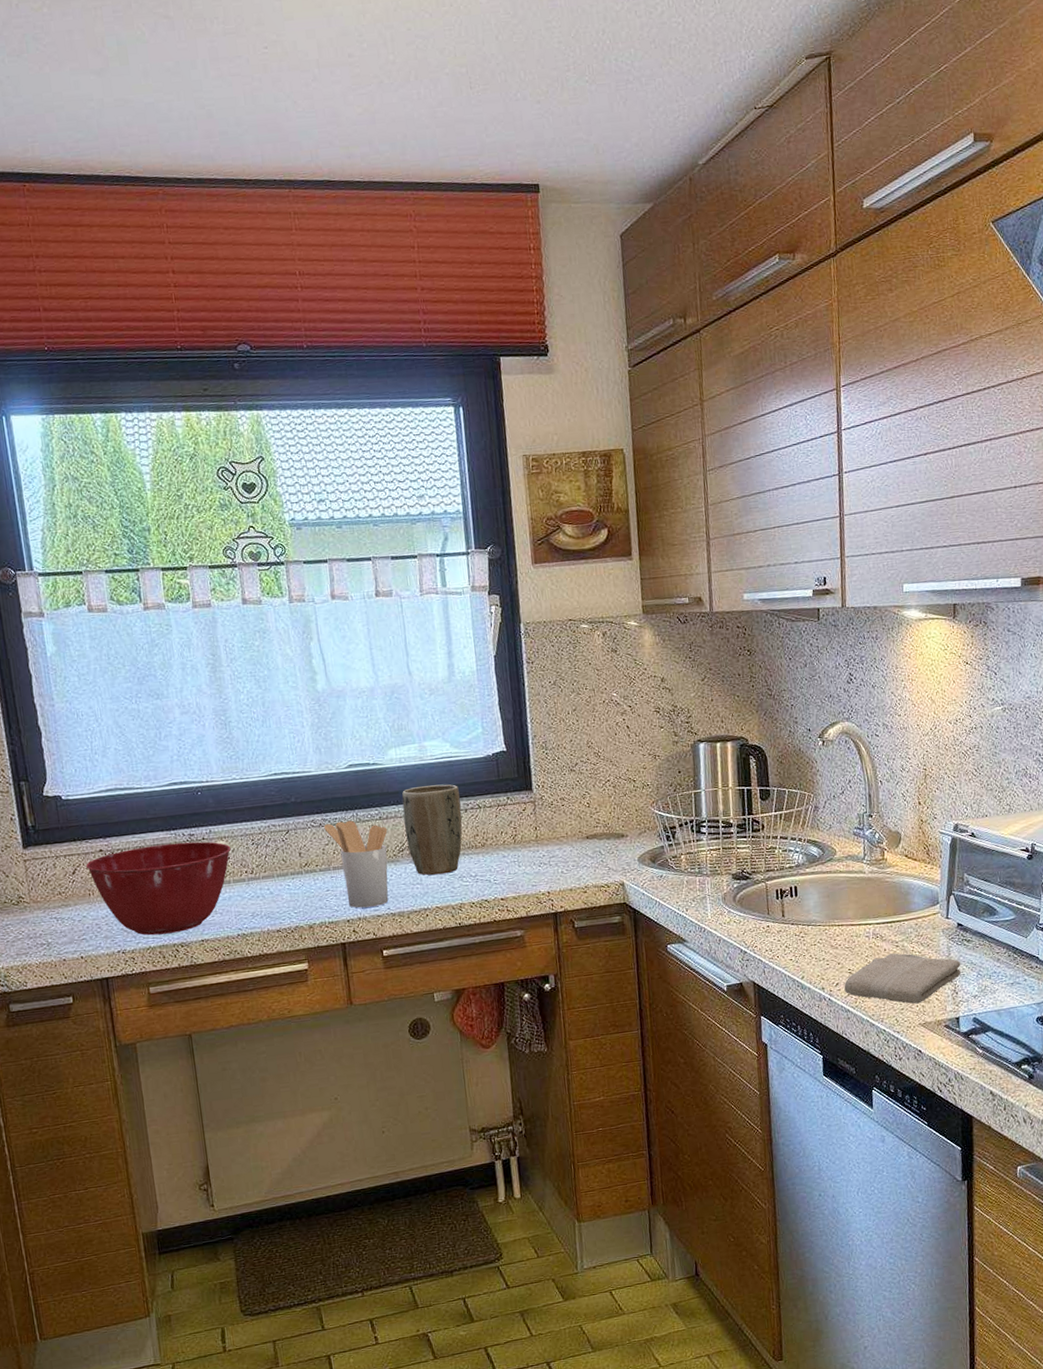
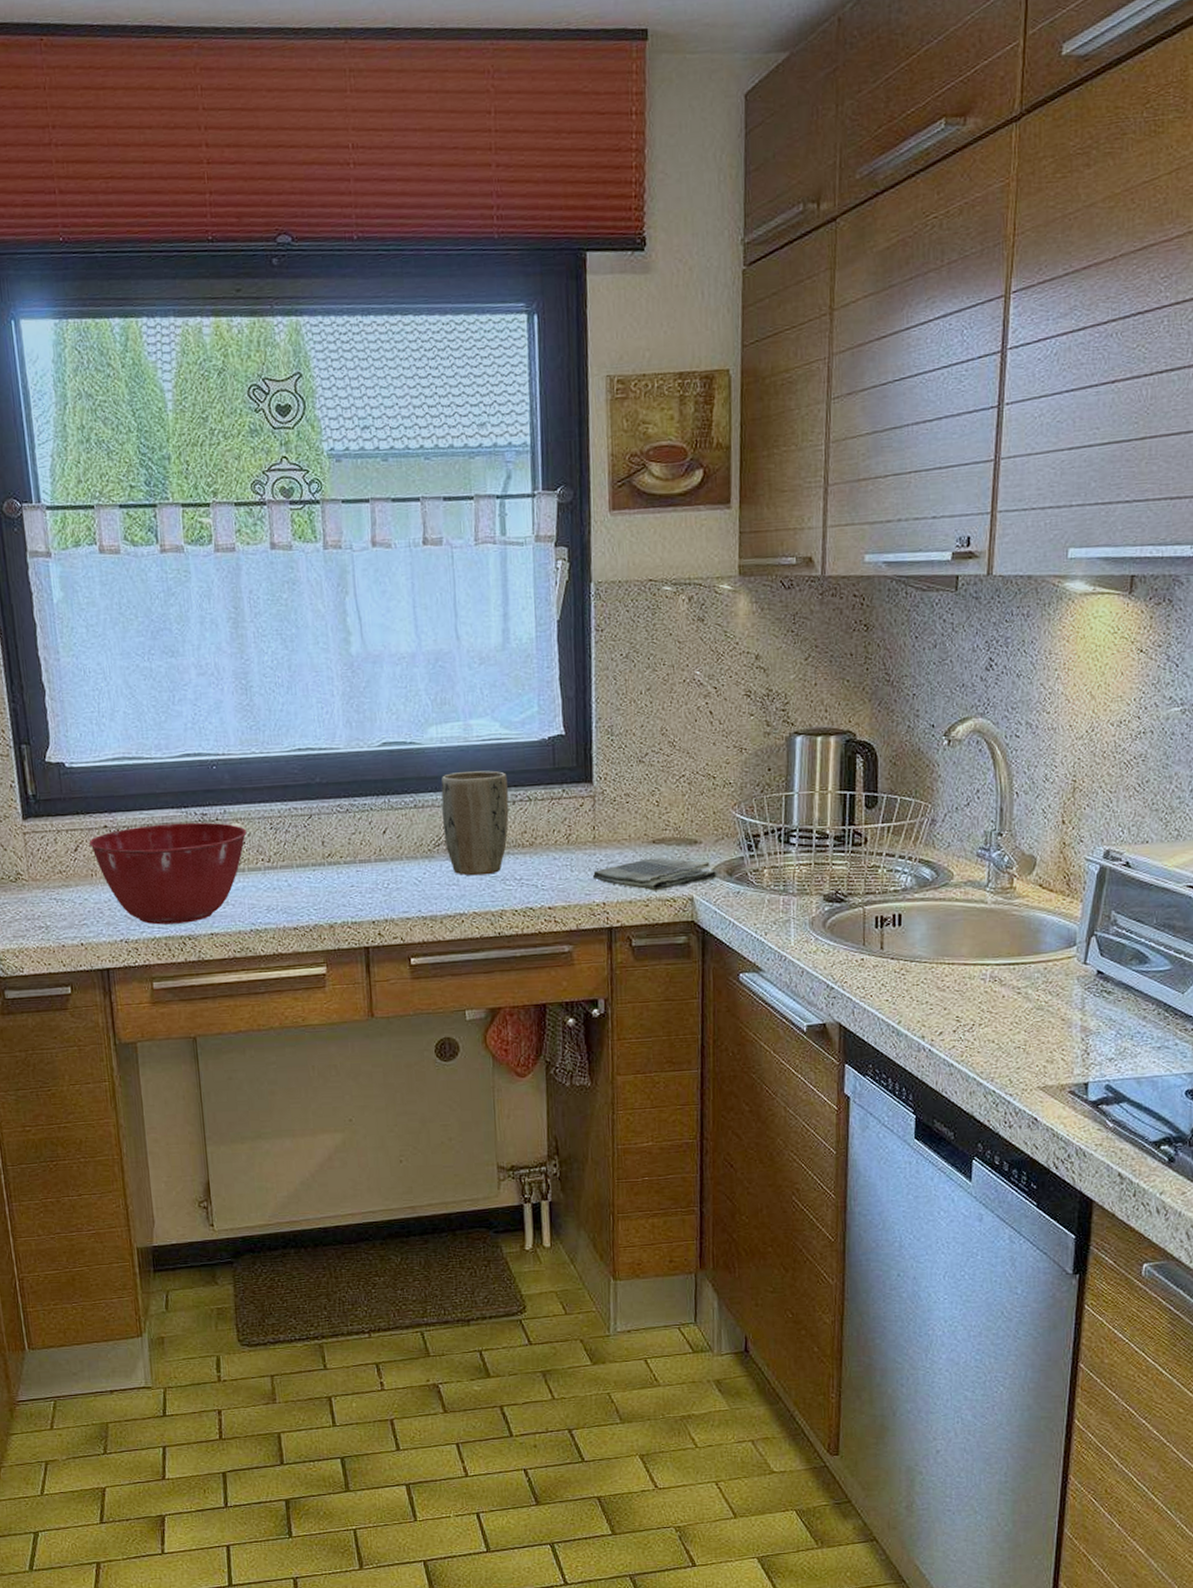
utensil holder: present [324,820,389,908] -> none [351,807,423,909]
dish towel: none [538,850,643,880] -> present [593,857,718,891]
washcloth: present [844,953,961,1004] -> none [949,1001,1097,1064]

